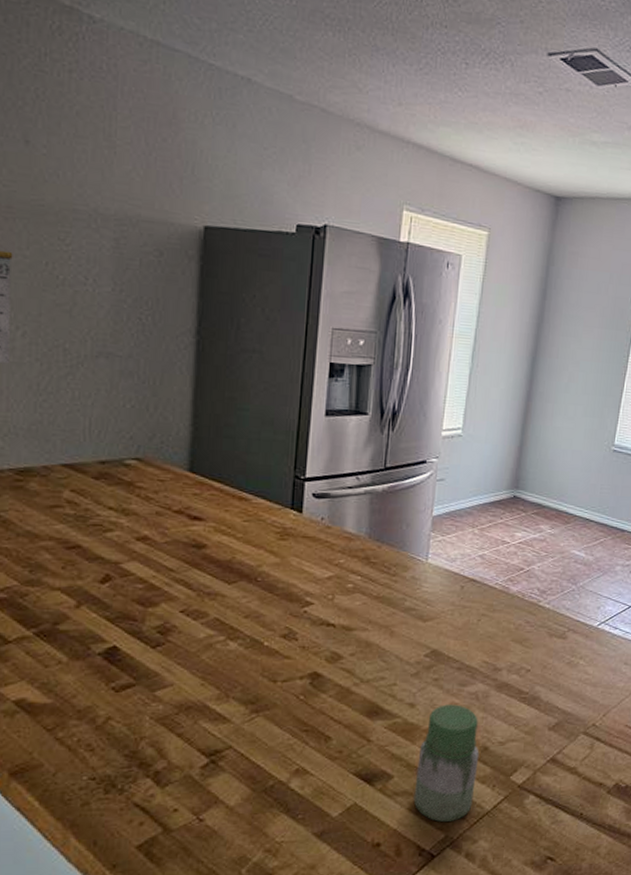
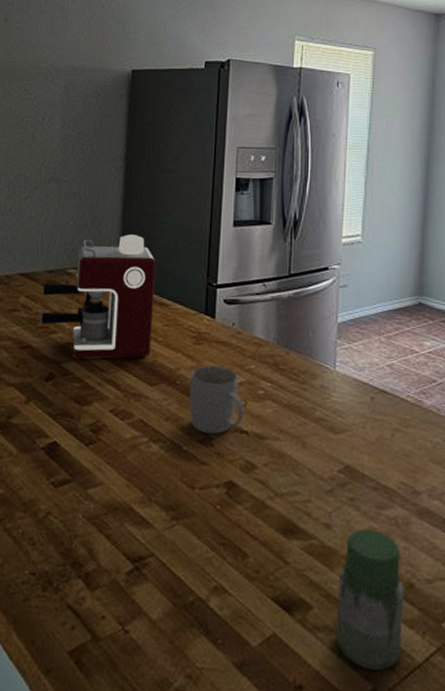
coffee maker: none [91,422,235,558] -> present [40,234,156,359]
mug: none [271,560,331,629] -> present [189,365,244,435]

